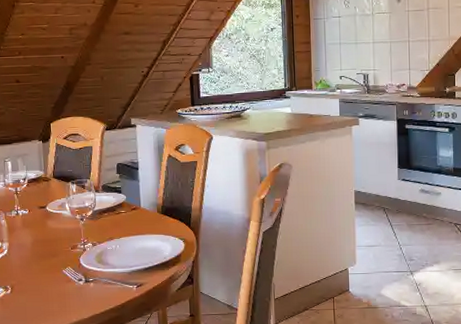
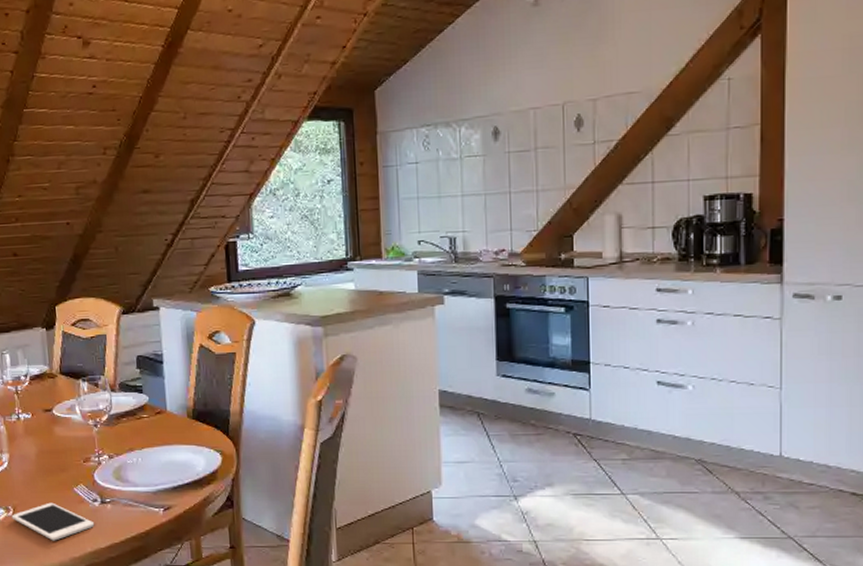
cell phone: none [9,282,80,314] -> present [11,502,95,541]

